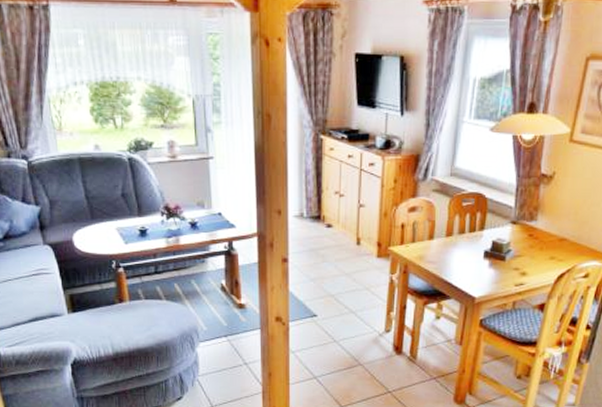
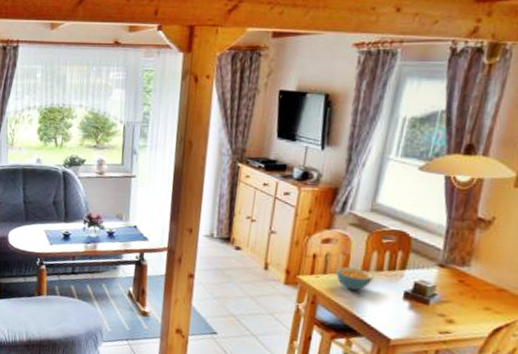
cereal bowl: none [424,234,457,255] -> present [336,267,374,290]

